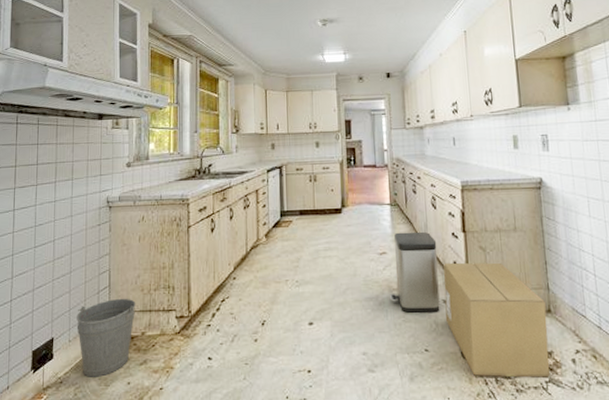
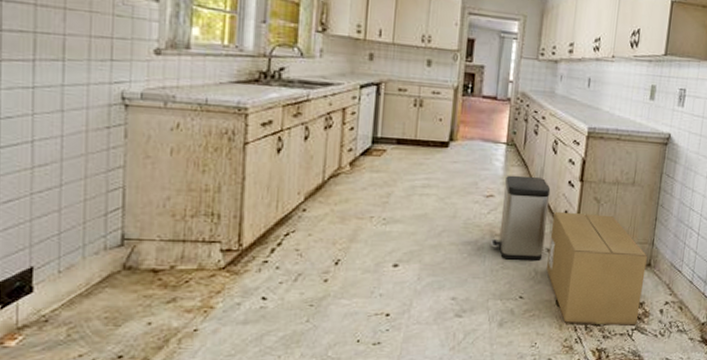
bucket: present [76,298,136,377] -> none [70,223,164,316]

